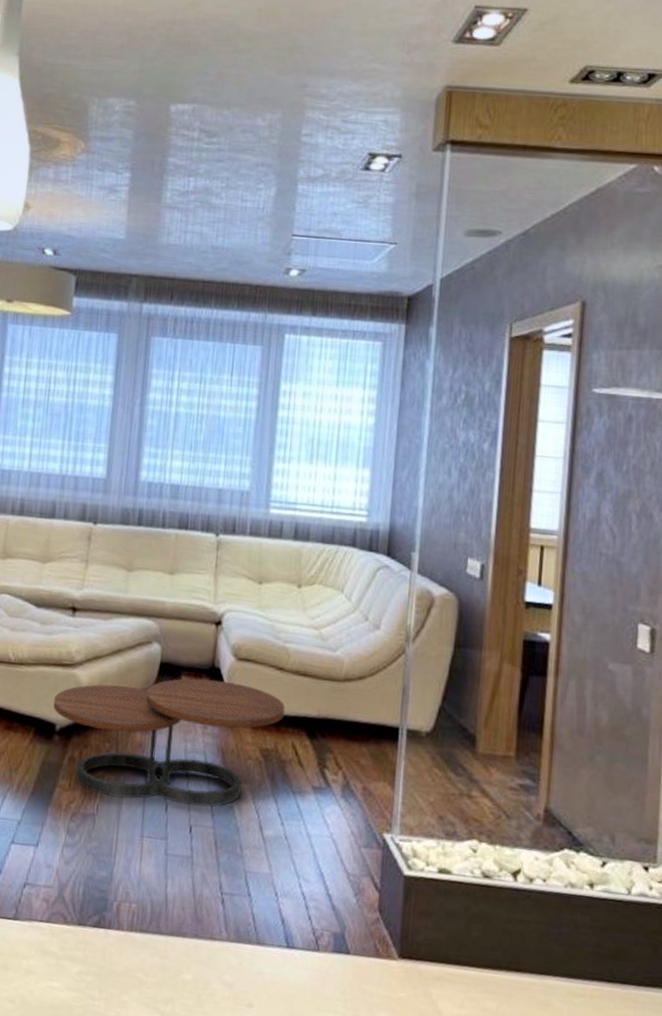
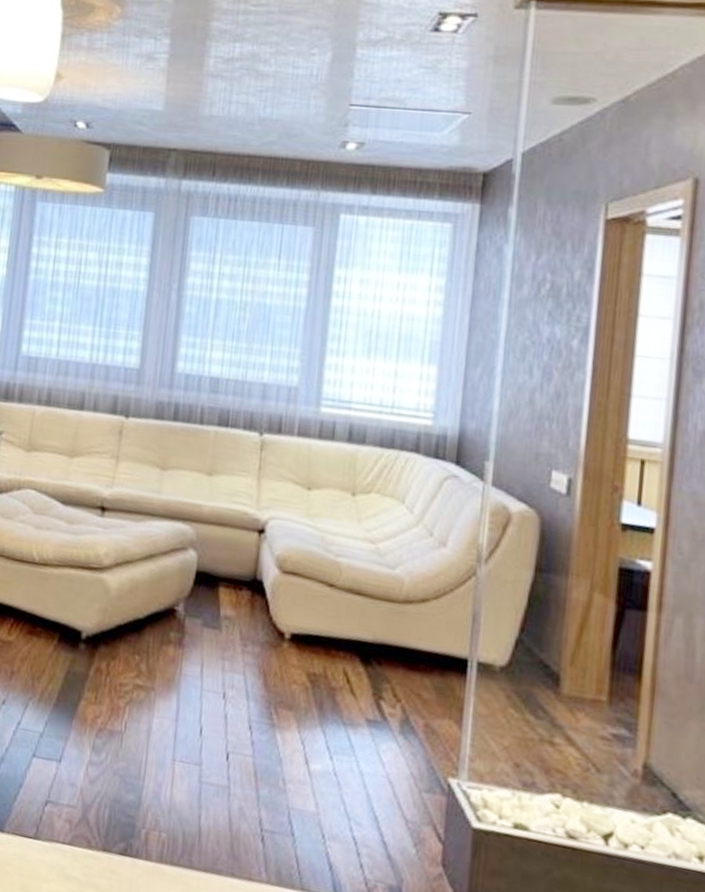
coffee table: present [53,678,285,807] -> none [79,589,336,733]

